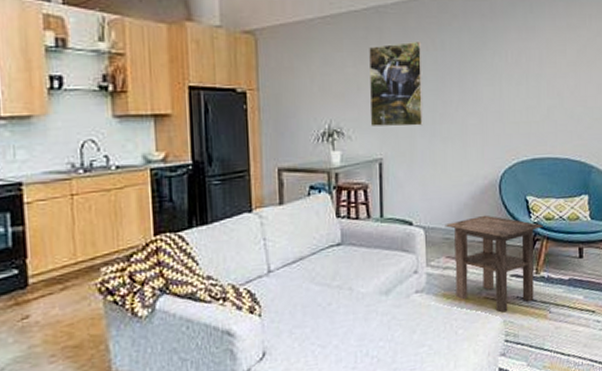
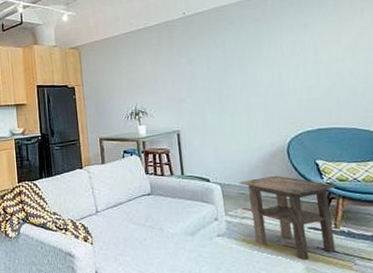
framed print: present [369,41,424,127] -> none [162,43,212,107]

